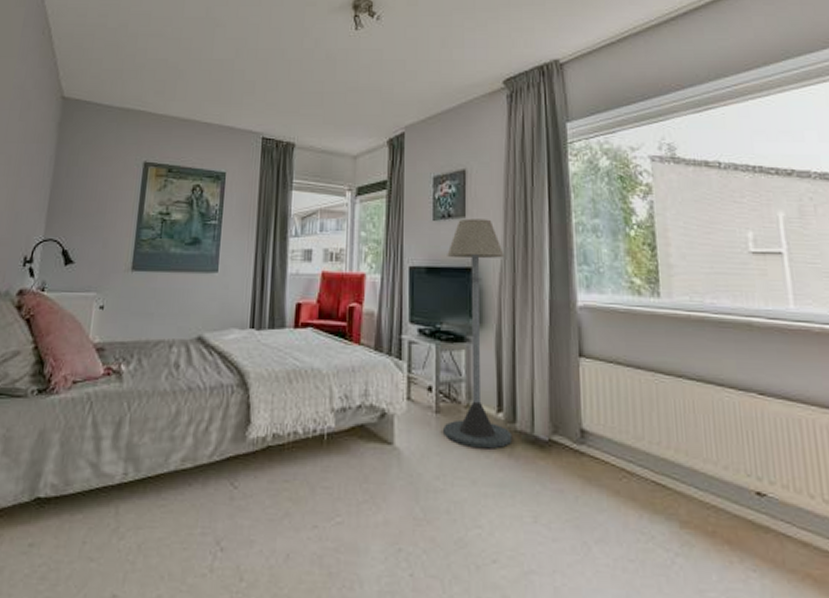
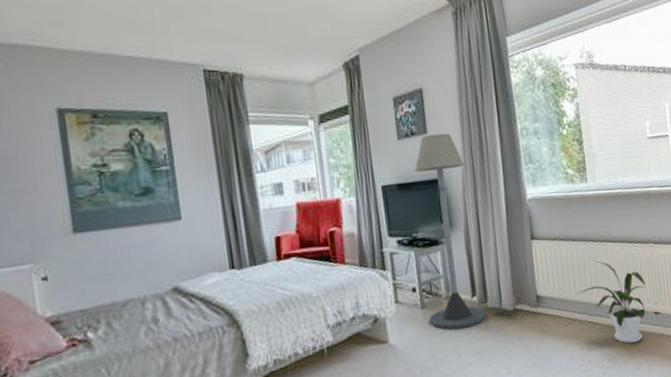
house plant: none [641,400,743,530] -> present [580,260,646,344]

